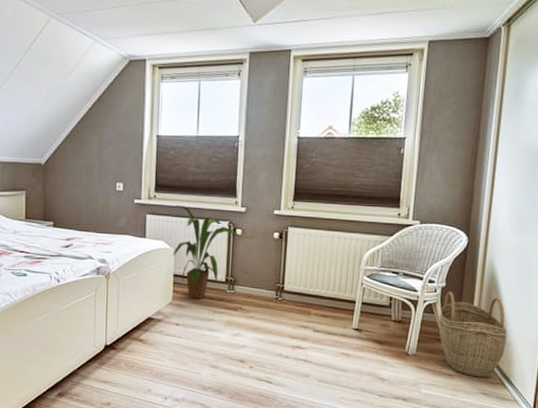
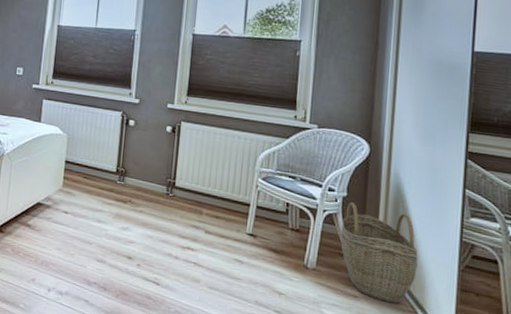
house plant: present [172,204,240,299] -> none [65,92,133,188]

